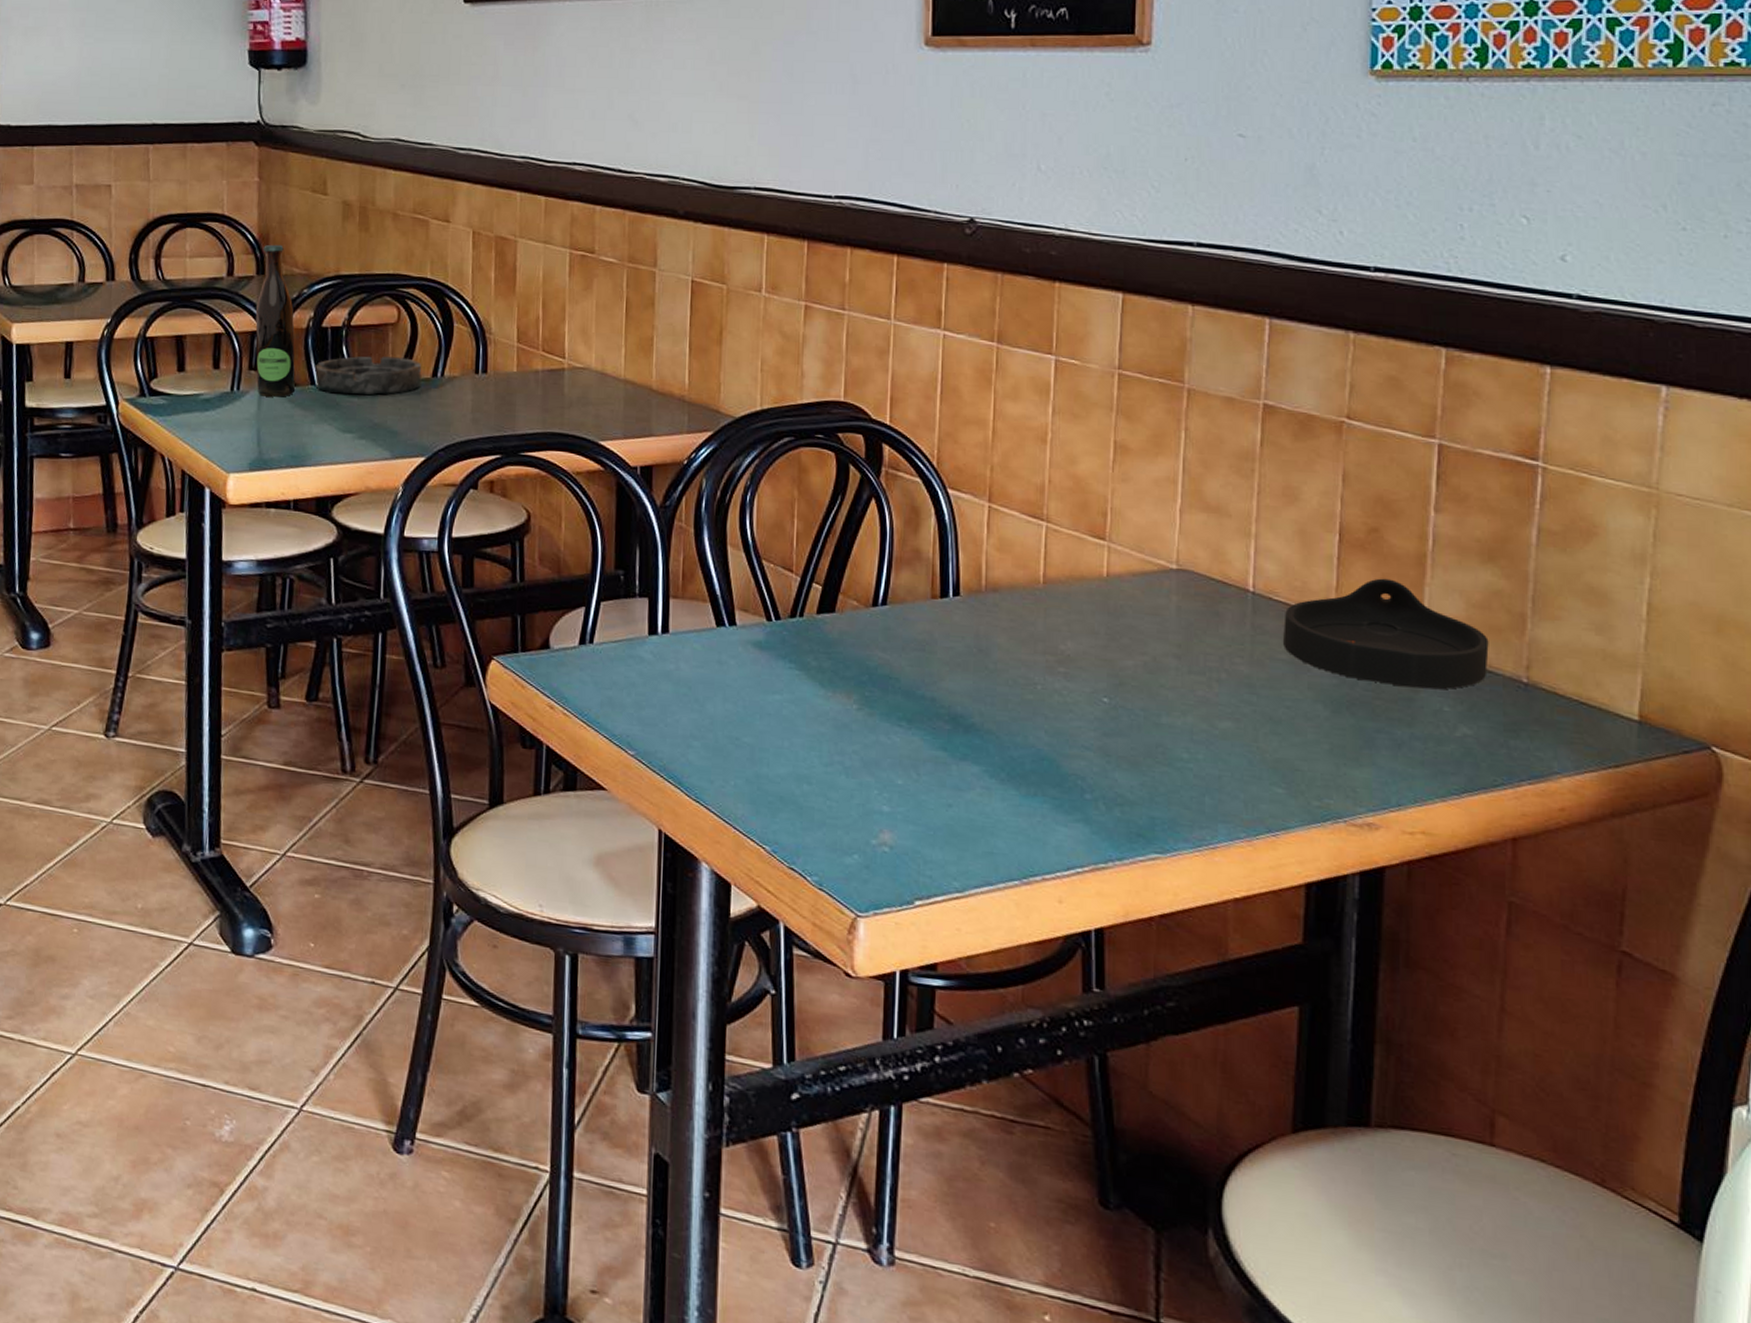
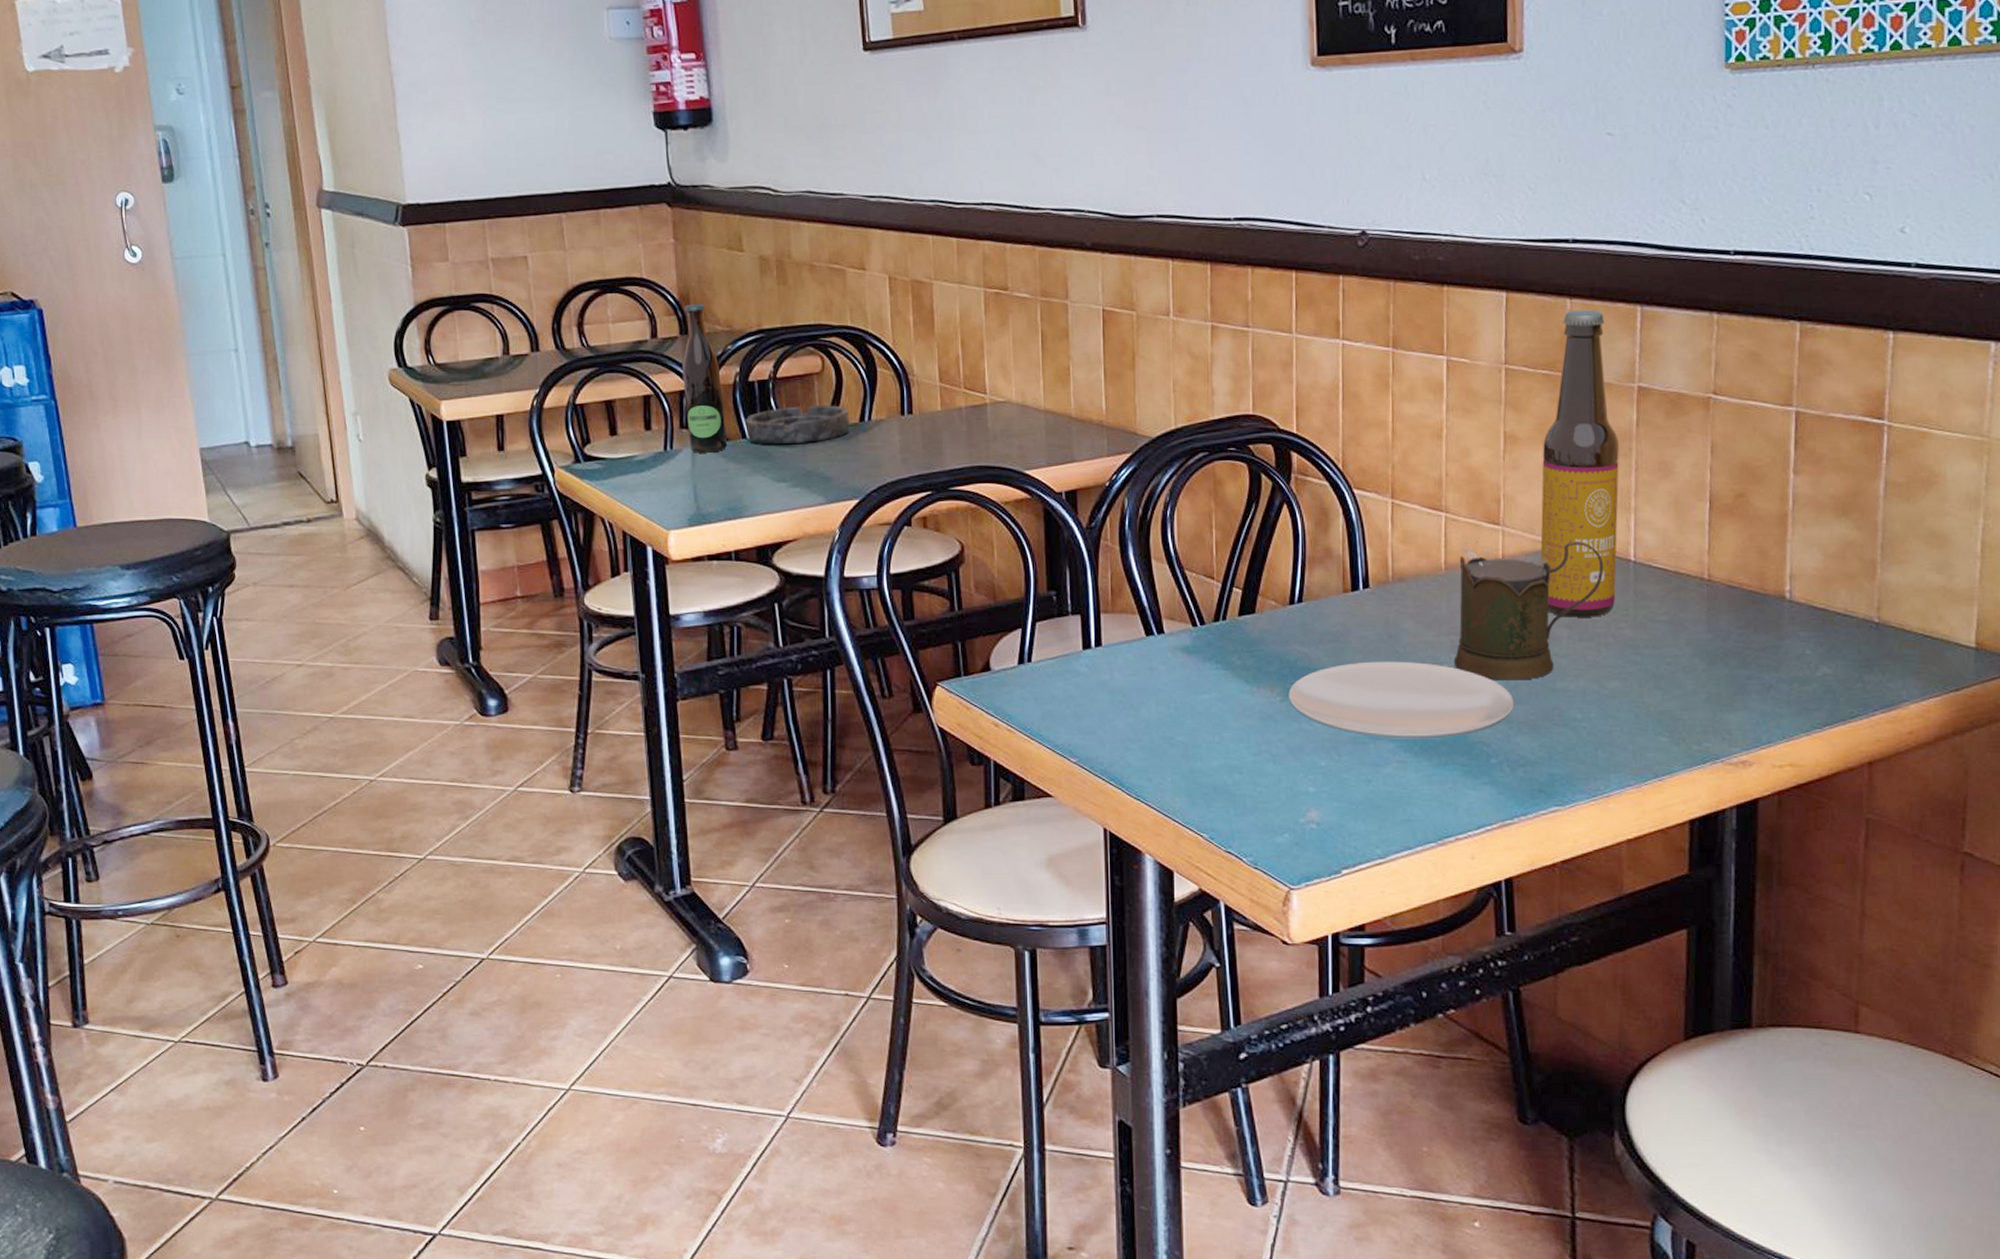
plate: none [866,675,1114,767] -> present [1289,661,1514,739]
beer mug: none [1048,552,1219,711] -> present [1453,537,1604,681]
beer bottle: none [1149,318,1241,649] -> present [1540,310,1620,617]
ashtray: present [1284,578,1489,689] -> none [1662,539,1844,636]

